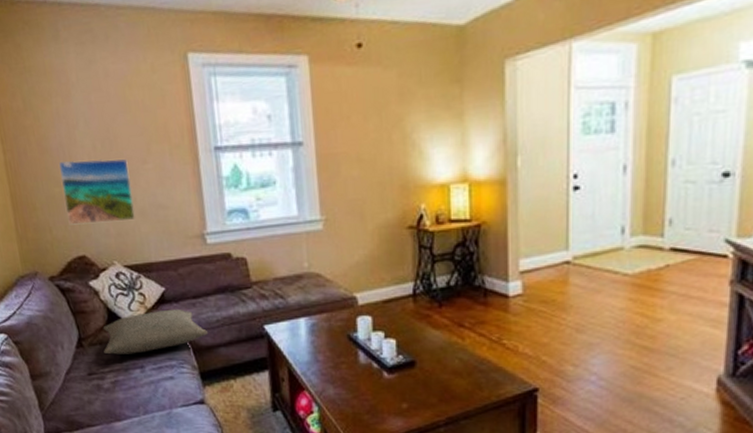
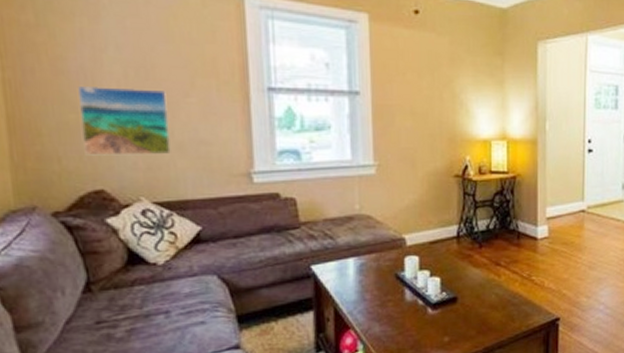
pillow: present [103,309,209,355] -> none [119,249,250,300]

